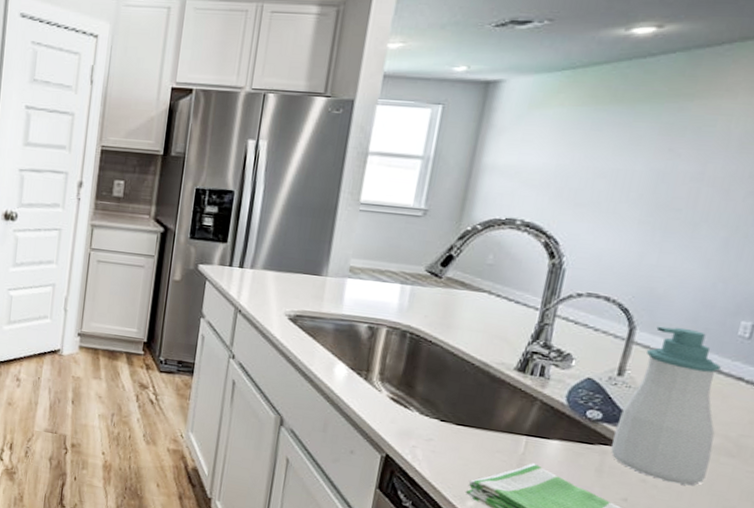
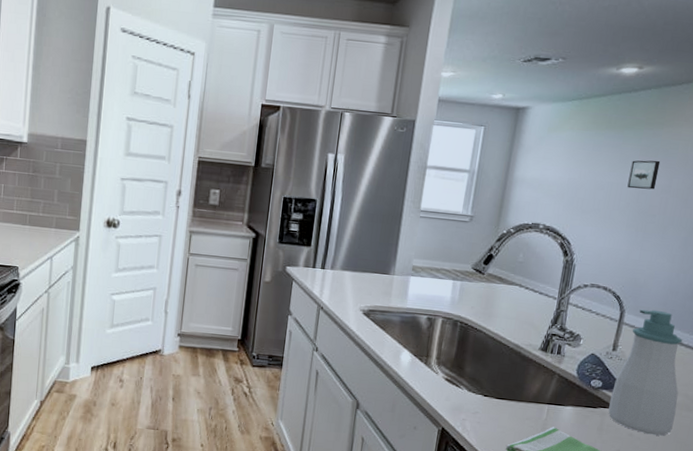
wall art: none [639,140,689,178] -> present [627,160,661,190]

